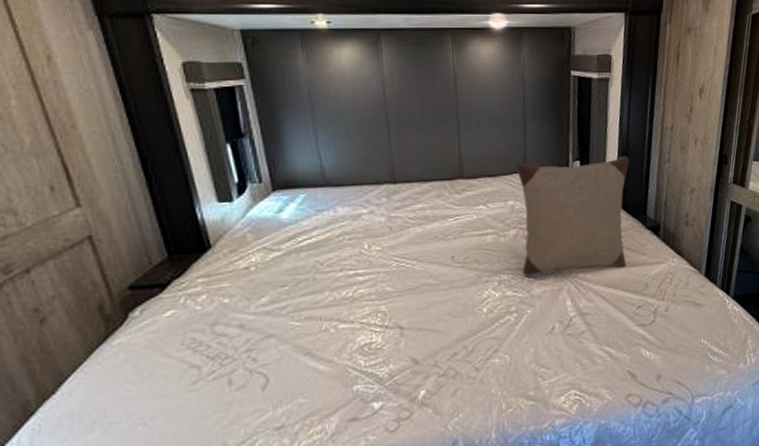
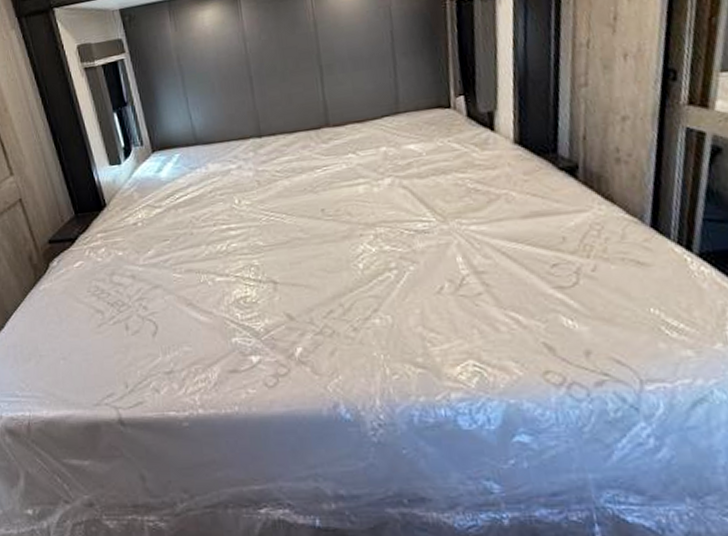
pillow: present [515,155,630,277] -> none [386,84,533,230]

